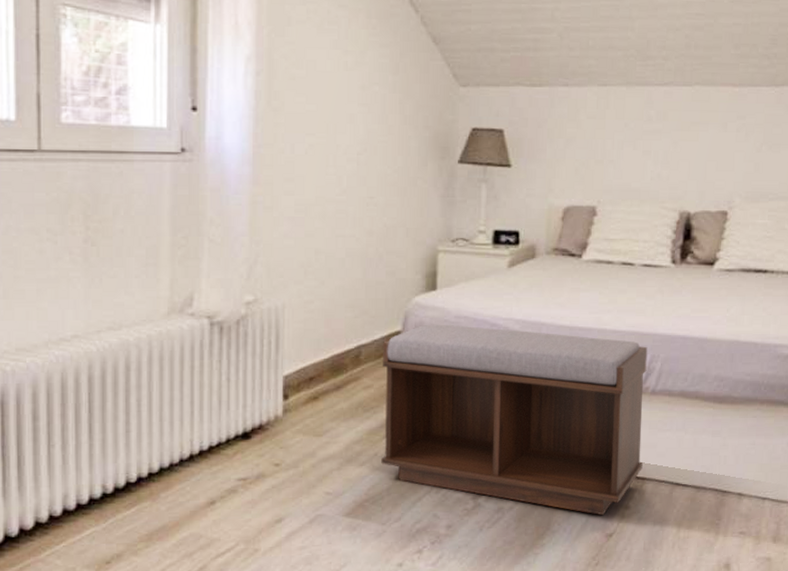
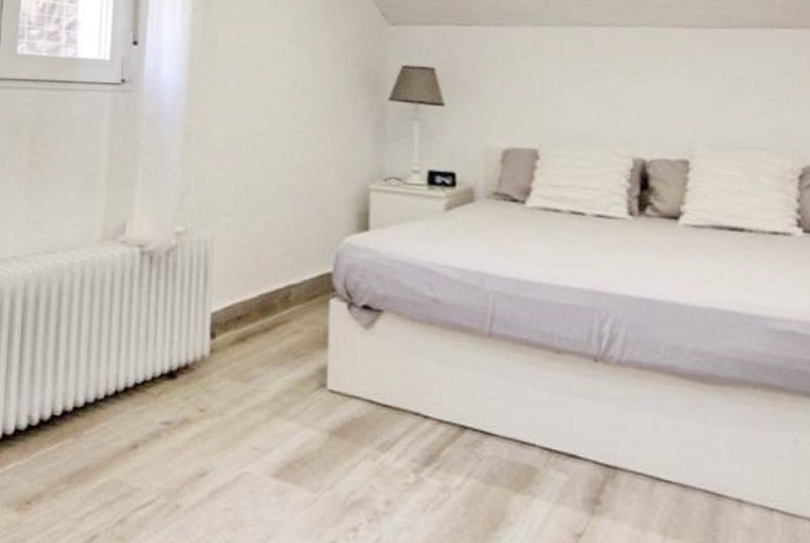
bench: present [381,324,648,516] -> none [312,267,614,510]

